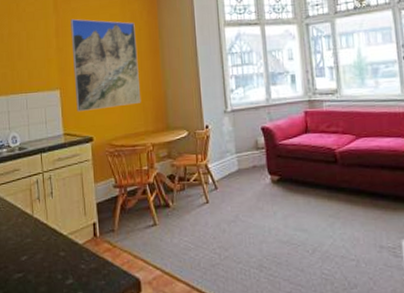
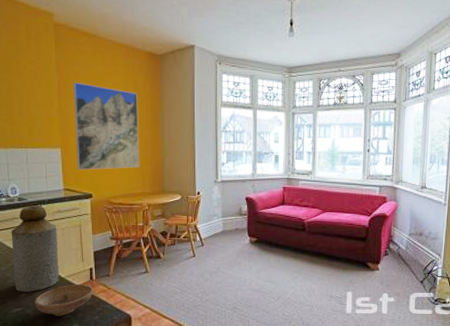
bottle: none [12,154,61,254] -> present [11,205,59,292]
bowl: none [36,242,98,282] -> present [35,284,94,316]

